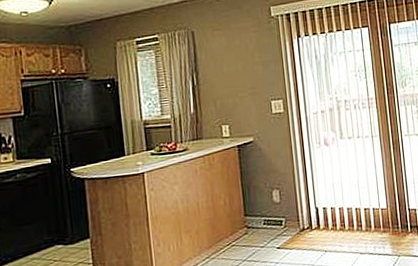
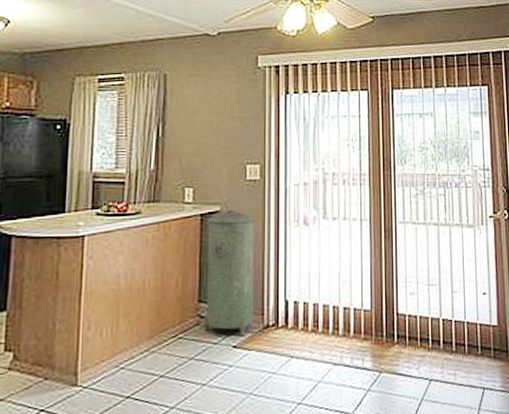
trash can: none [243,139,291,239] -> present [204,210,256,336]

